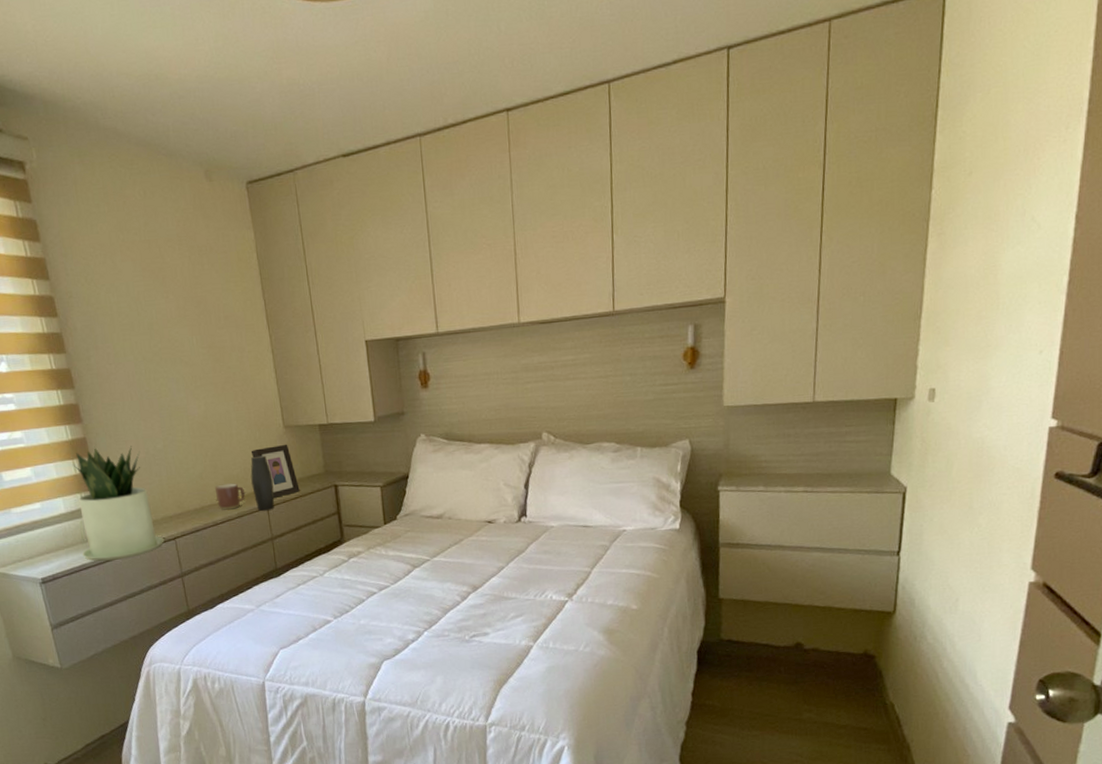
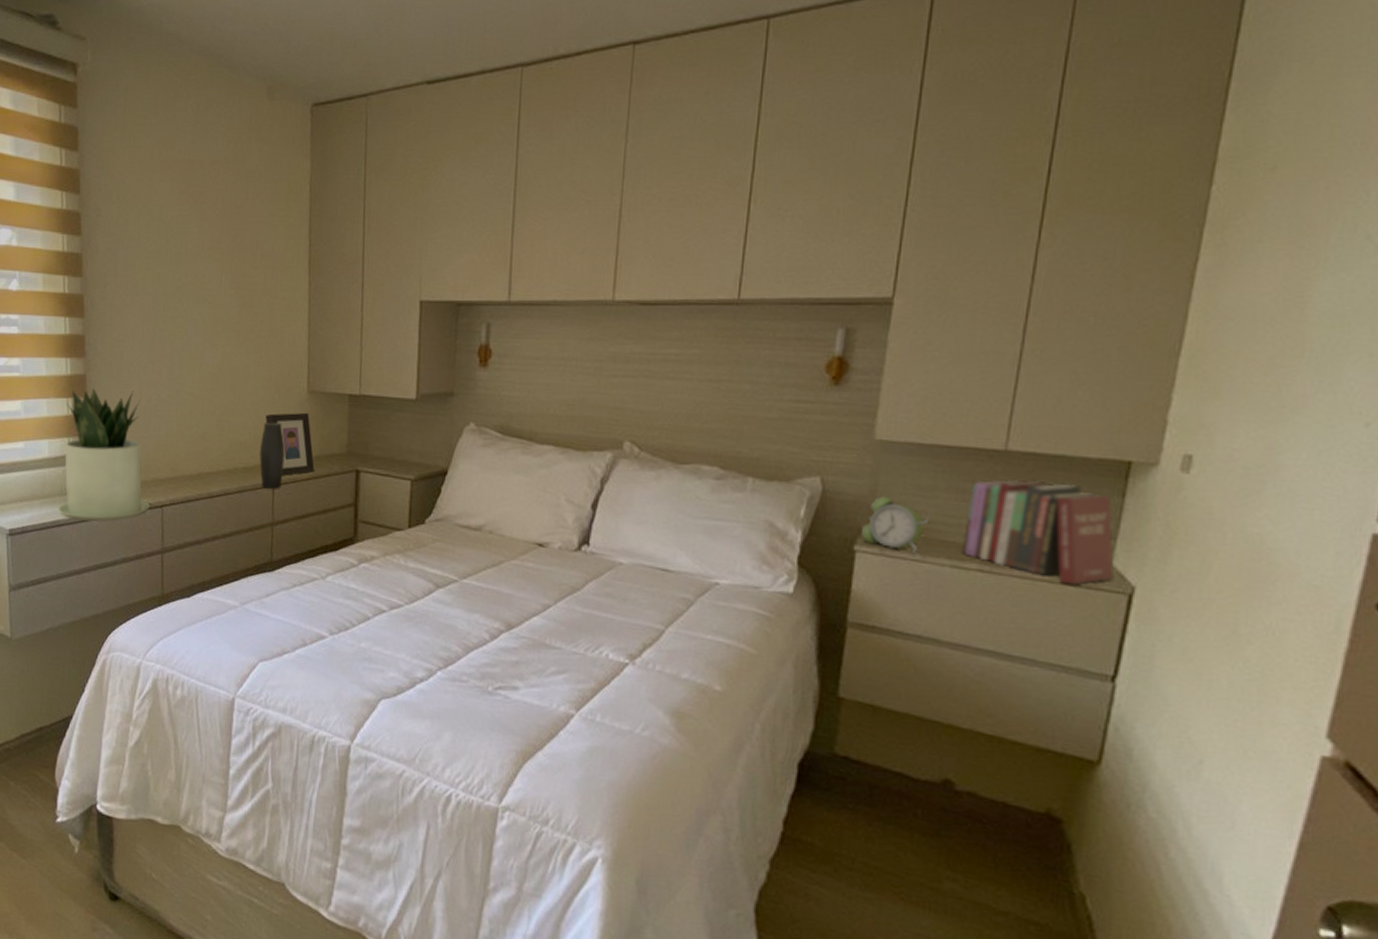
mug: present [214,483,246,510] -> none [216,450,251,482]
alarm clock: none [718,447,768,488] -> present [857,496,930,556]
books: none [791,420,892,493] -> present [961,479,1114,585]

